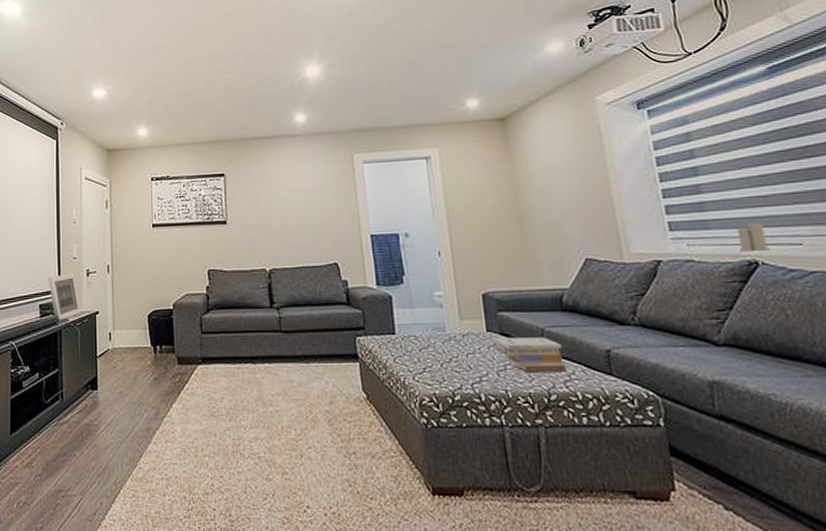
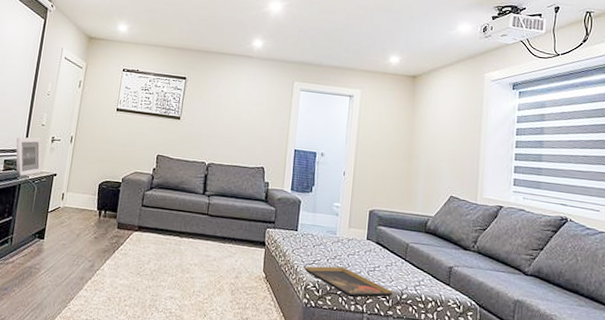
decorative tray: none [413,370,538,409] -> present [304,266,394,298]
books: present [492,337,567,373] -> none [369,244,420,279]
candle: present [736,220,772,252] -> none [557,188,579,213]

